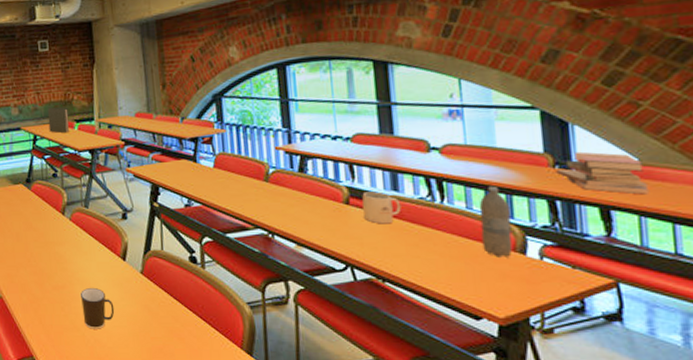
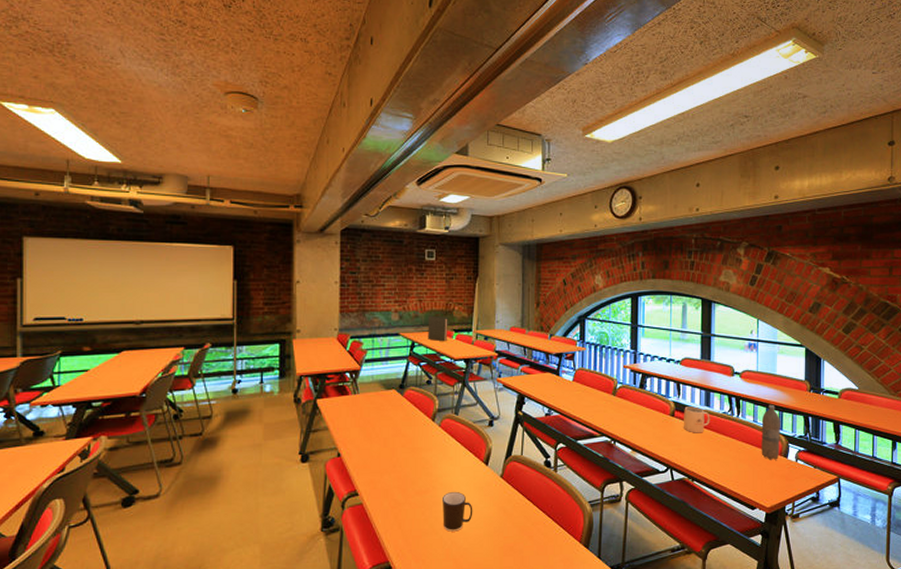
books: present [556,151,650,195] -> none [811,380,862,414]

